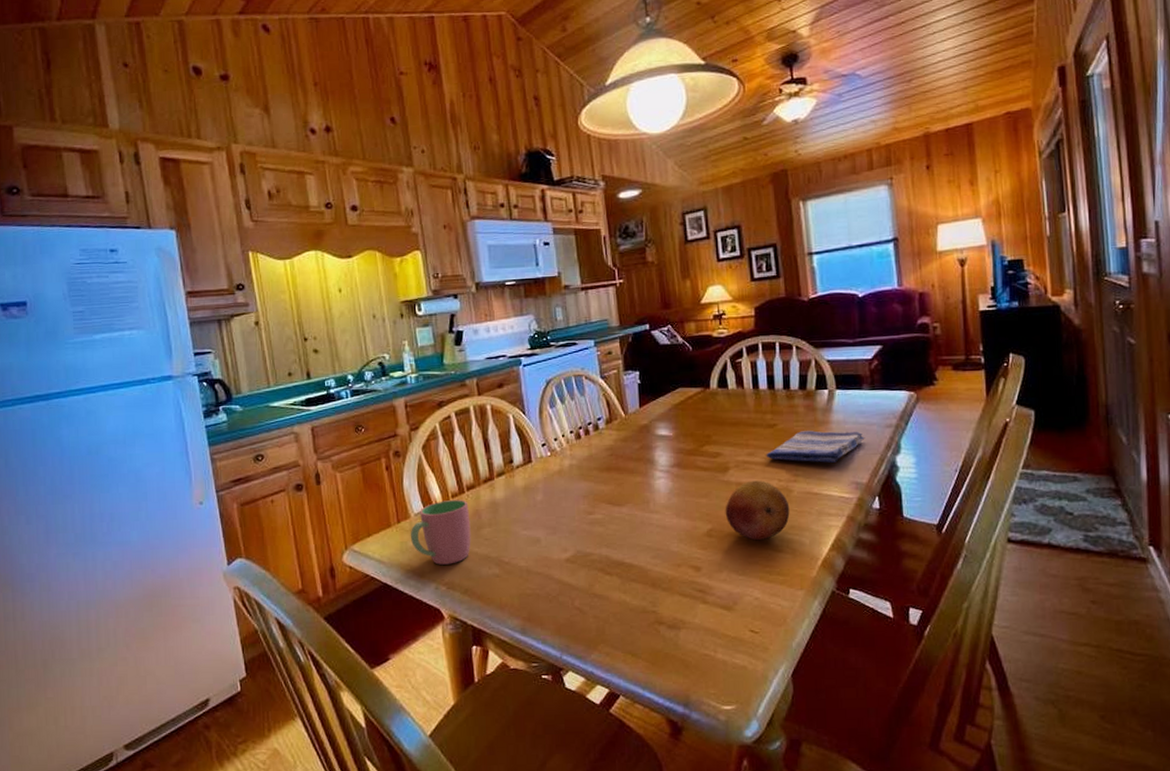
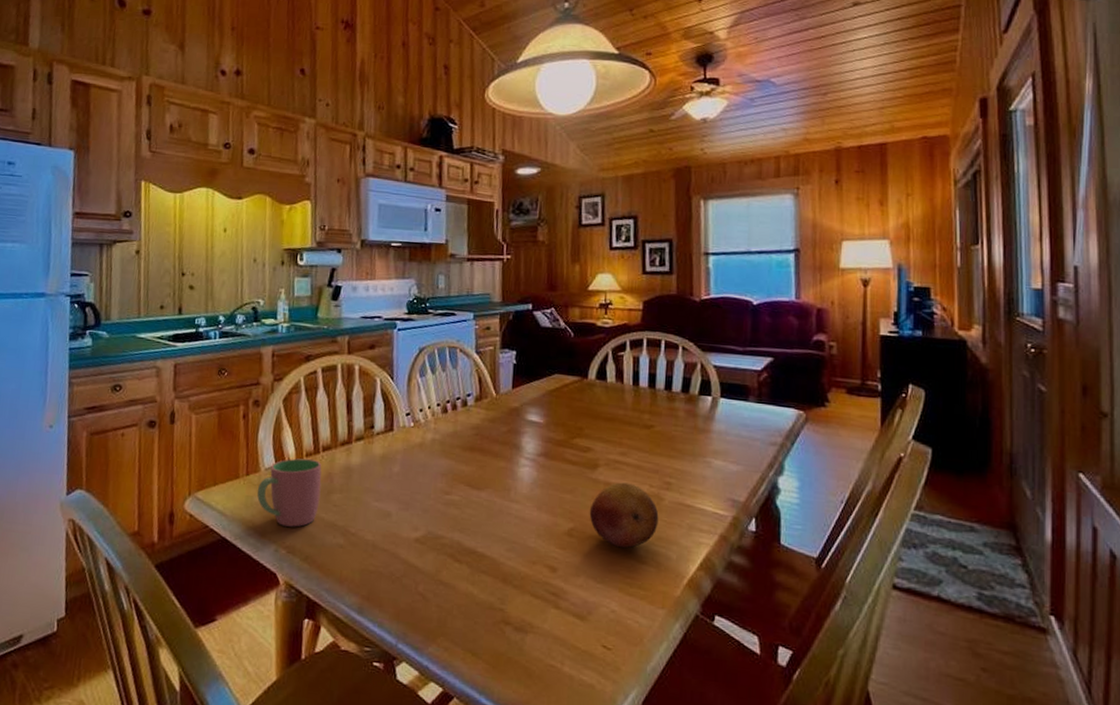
dish towel: present [766,430,865,463] -> none [639,436,747,475]

